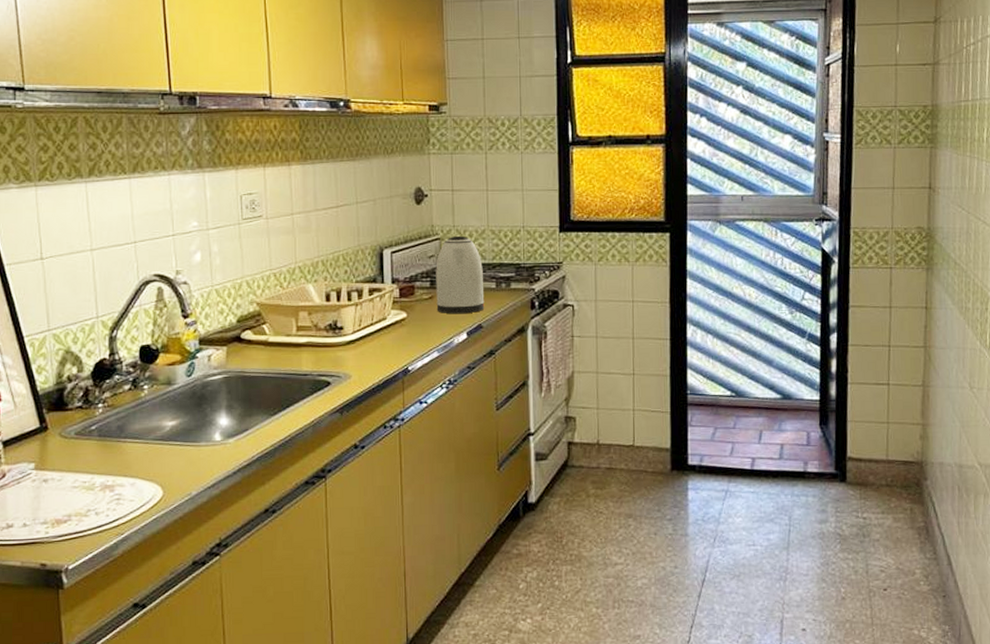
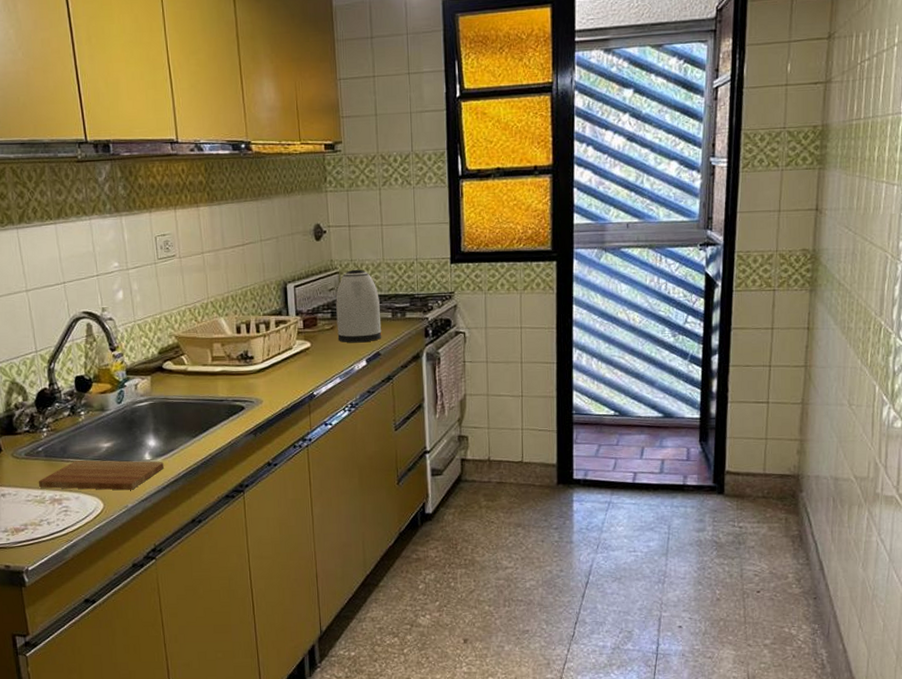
cutting board: none [88,440,236,476] -> present [38,460,164,490]

